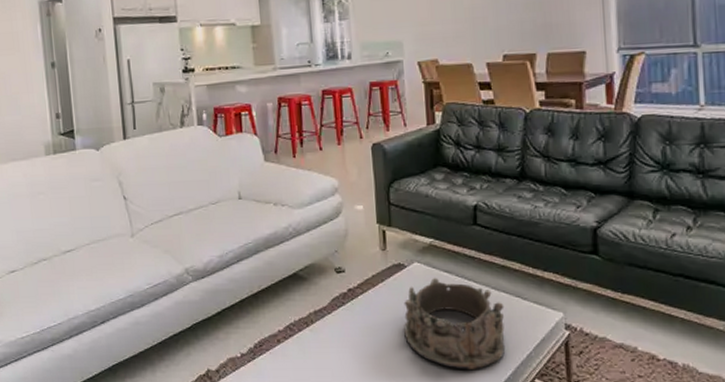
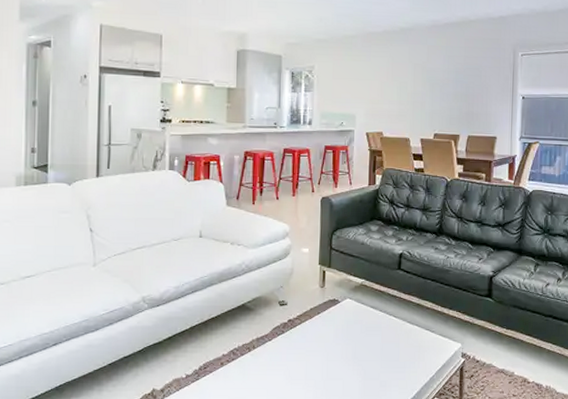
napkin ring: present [404,277,506,371] -> none [332,311,416,391]

